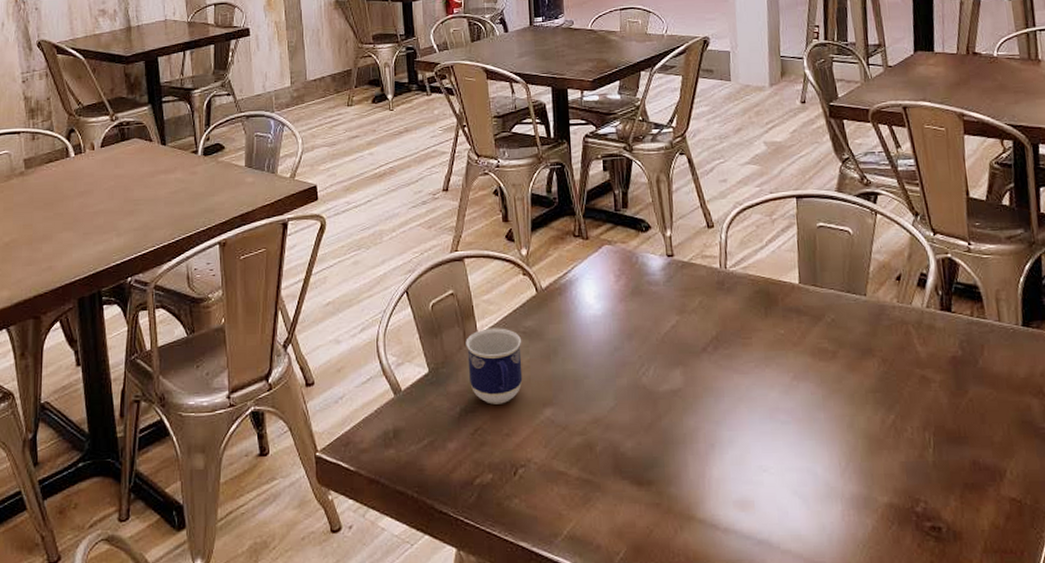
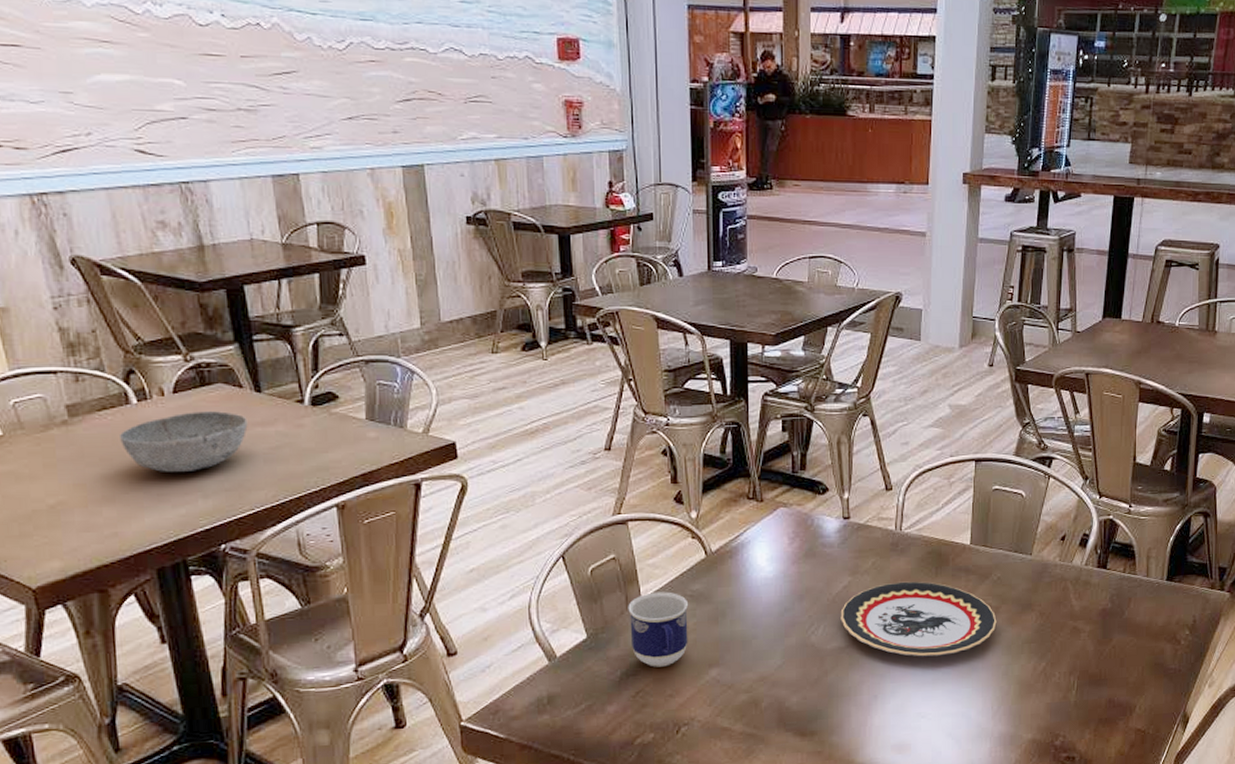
bowl: none [60,162,154,215] -> present [120,411,248,473]
plate: none [670,321,836,404] -> present [840,581,997,657]

